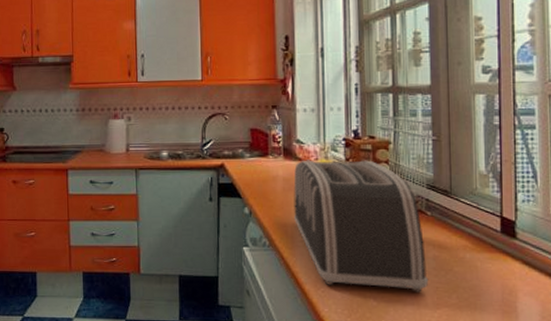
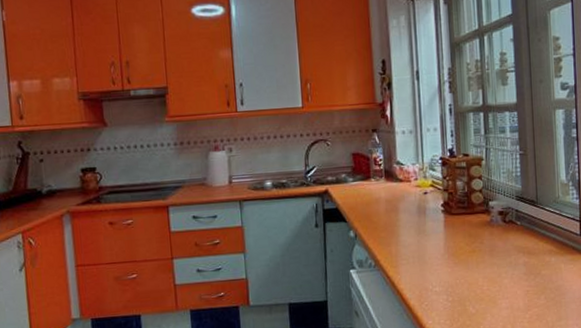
toaster: present [293,160,429,292] -> none [396,177,521,299]

